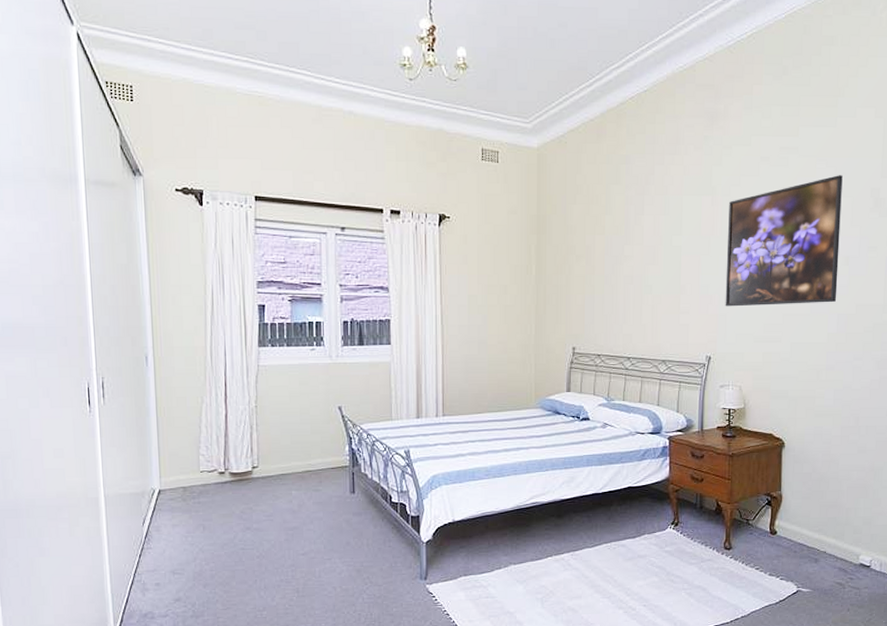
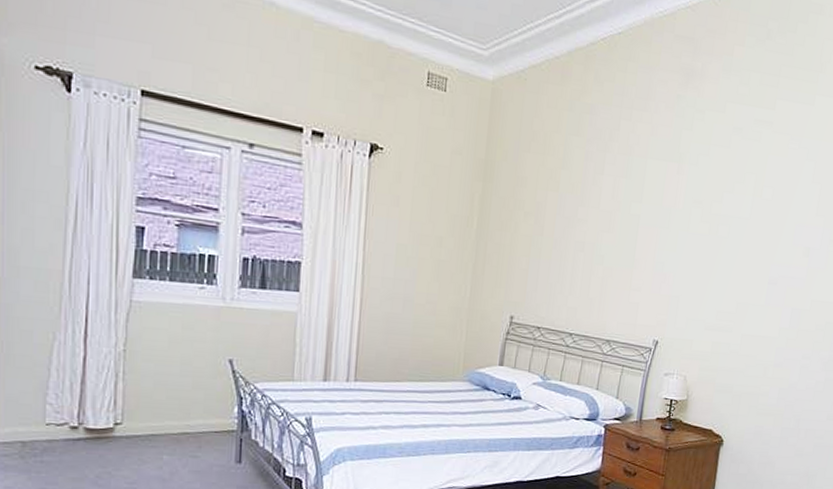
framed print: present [725,175,843,307] -> none [679,158,814,295]

